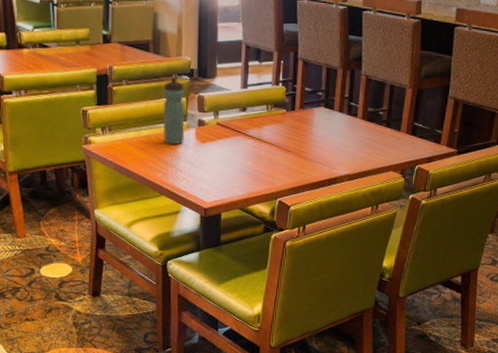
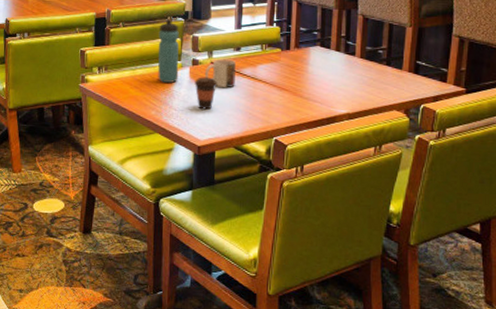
coffee cup: none [200,138,224,172] -> present [194,77,218,110]
mug: none [210,120,242,150] -> present [204,59,236,89]

